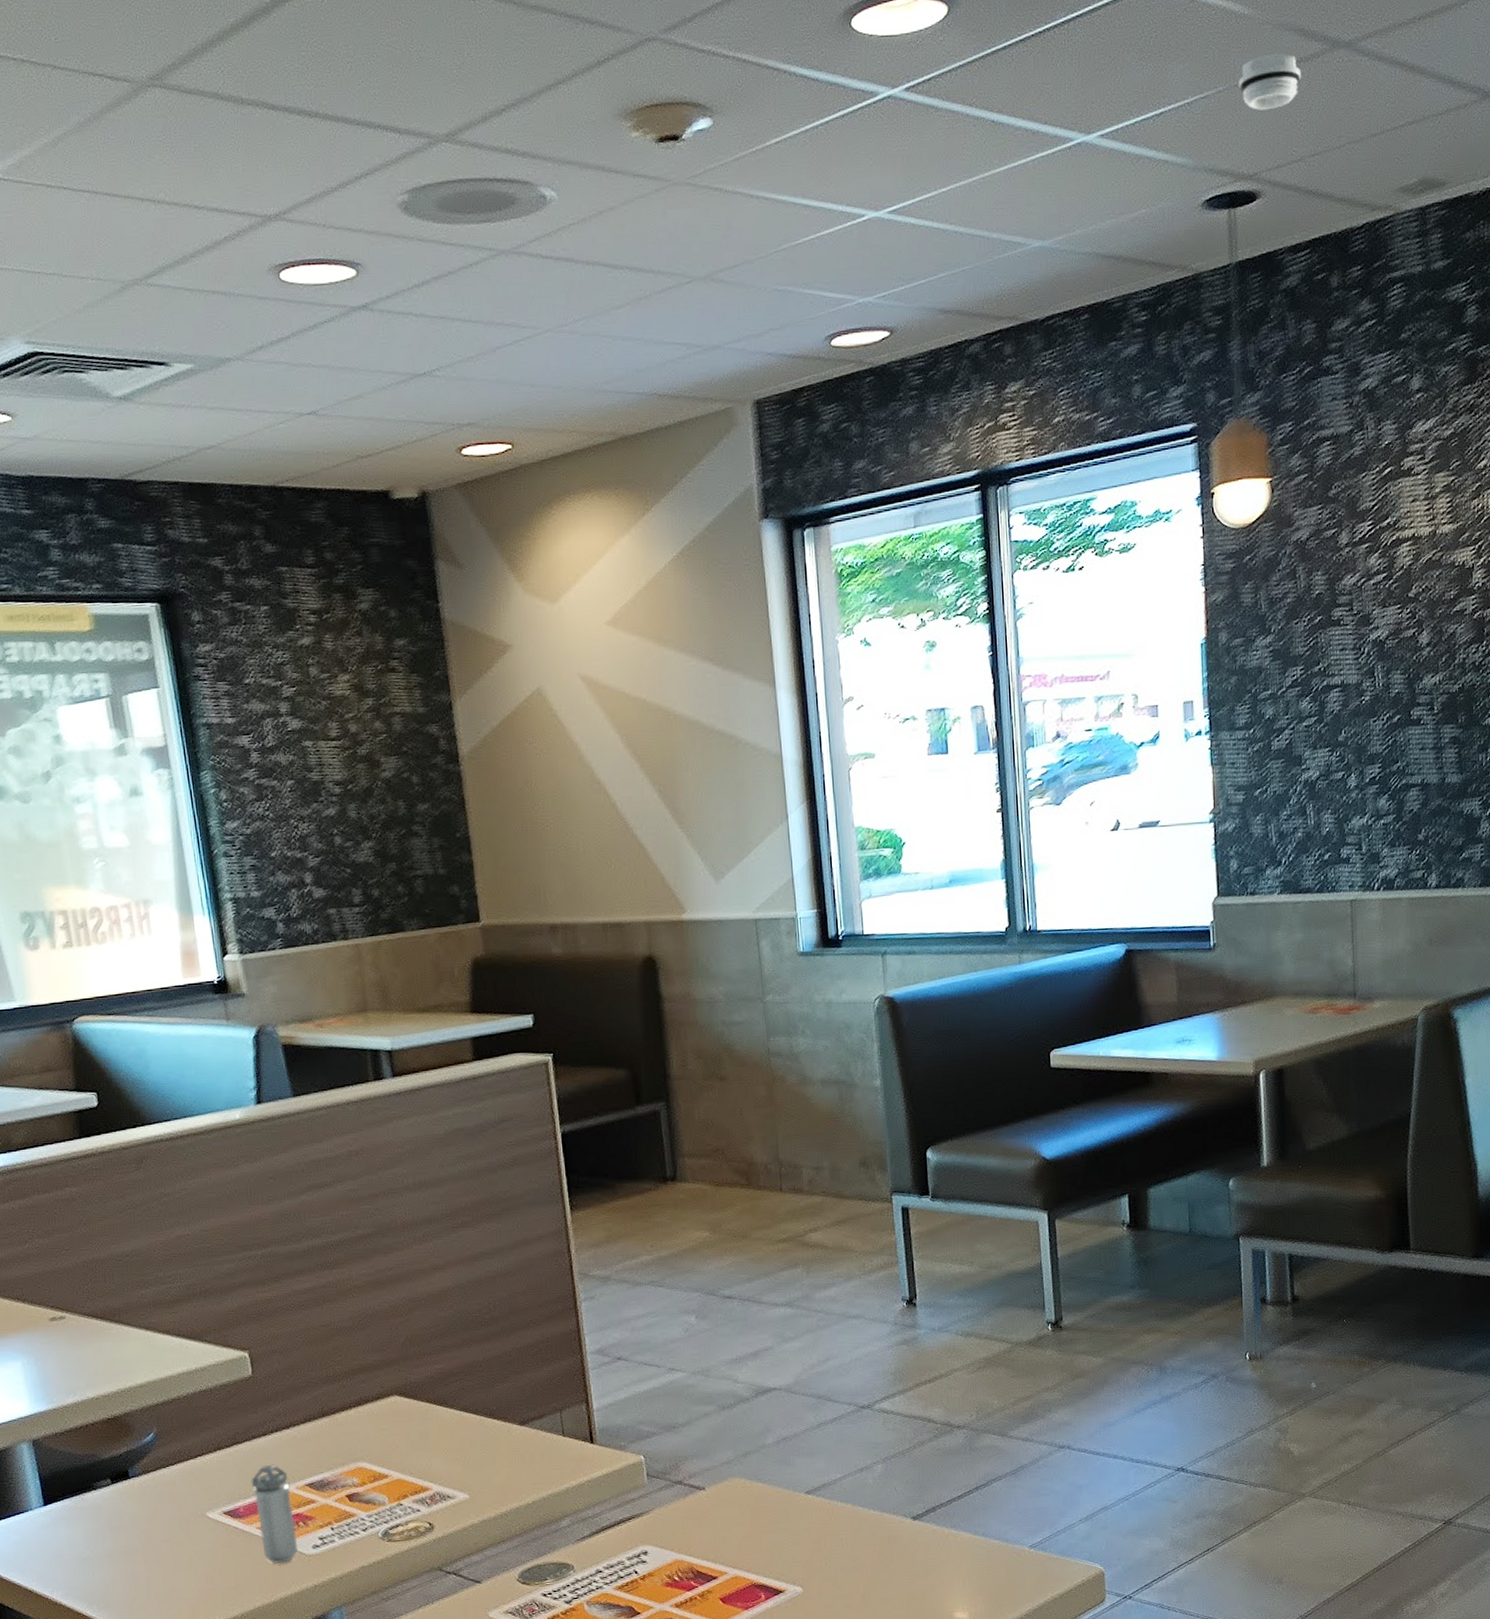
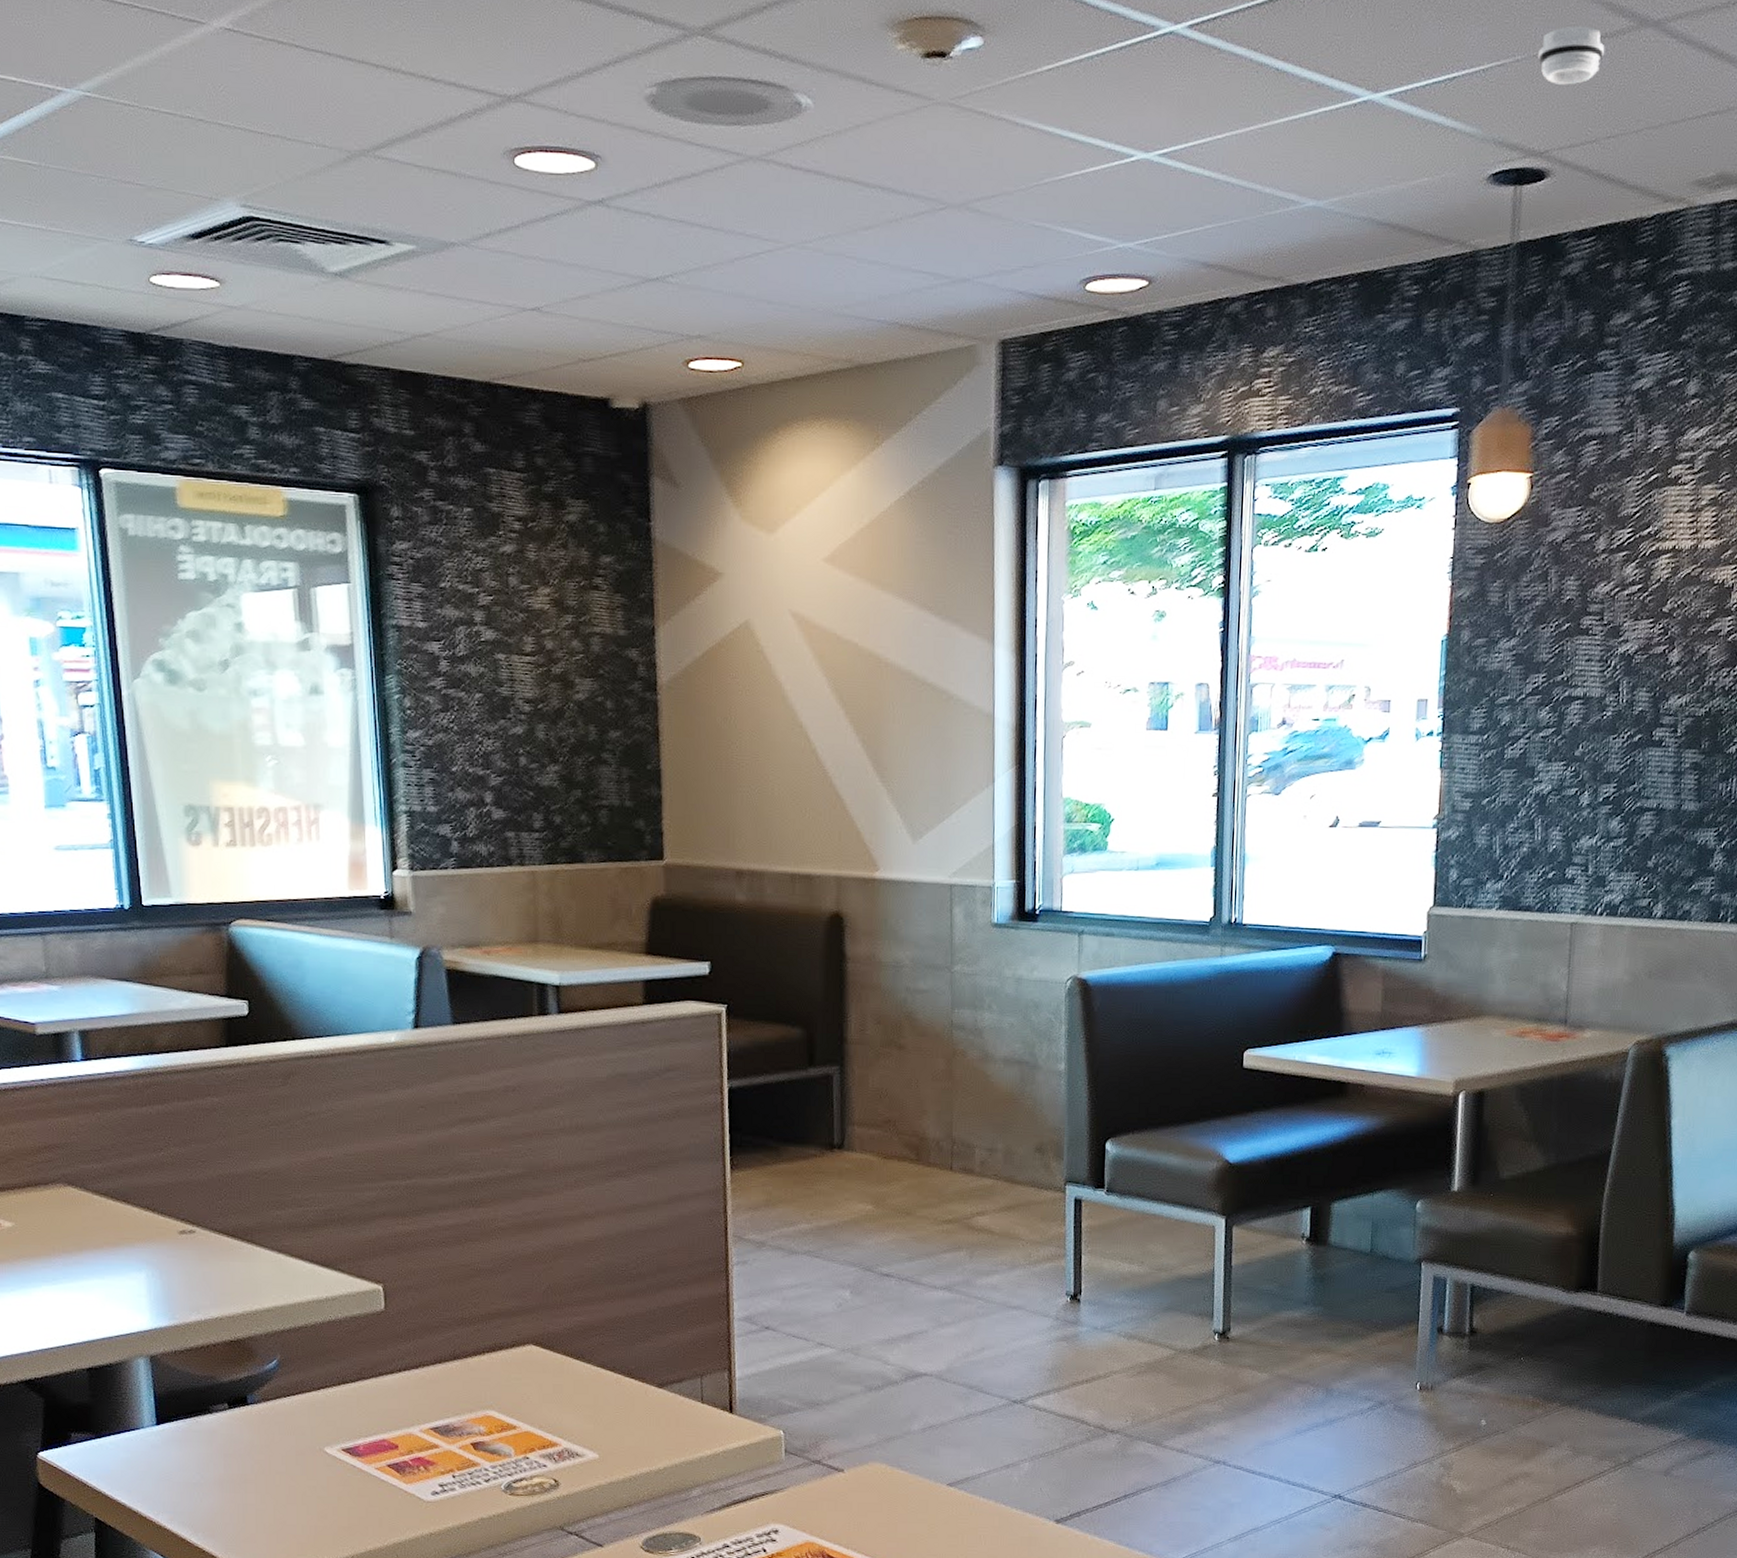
shaker: present [251,1464,298,1563] -> none [374,1404,417,1507]

